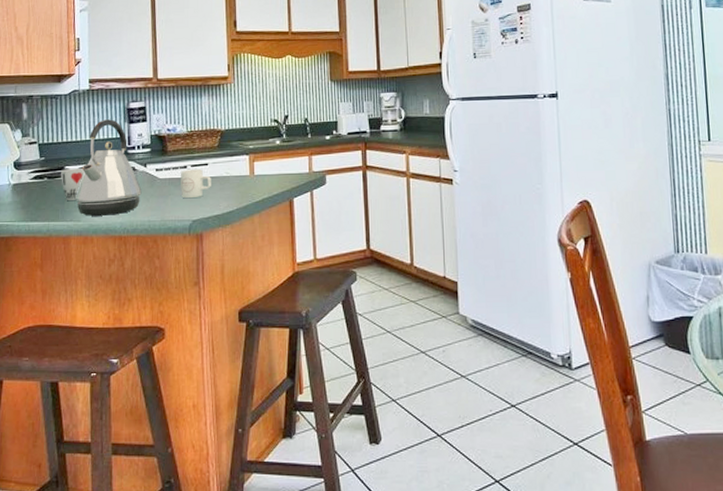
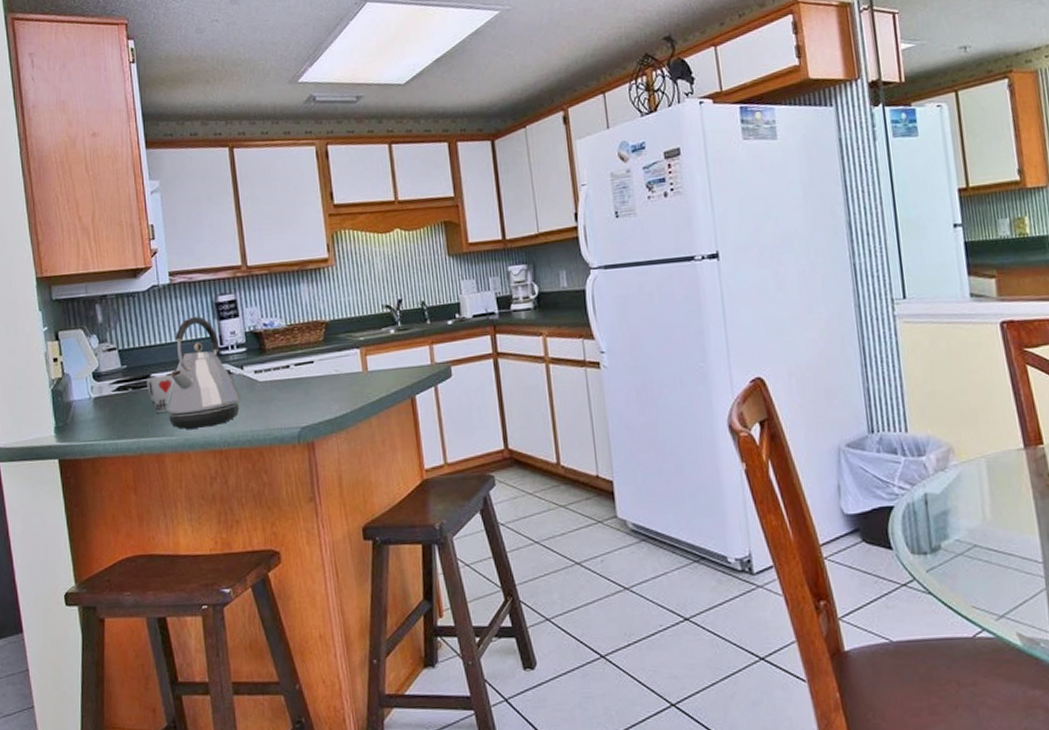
mug: present [181,169,211,199] -> none [283,368,319,403]

